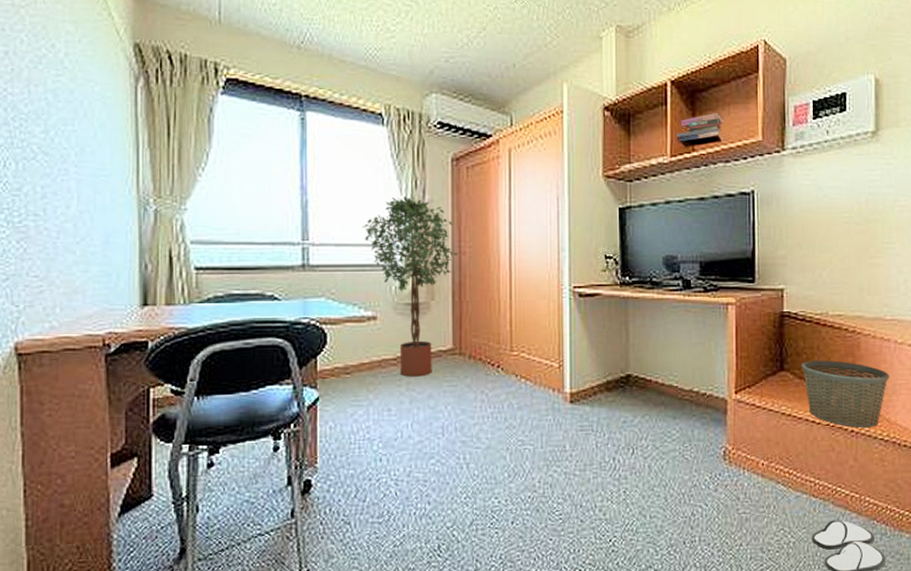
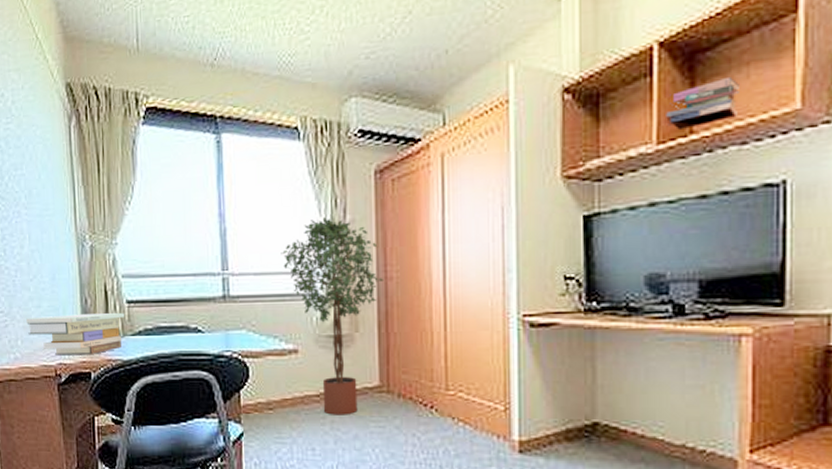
books: none [69,280,192,324] -> present [26,313,125,356]

